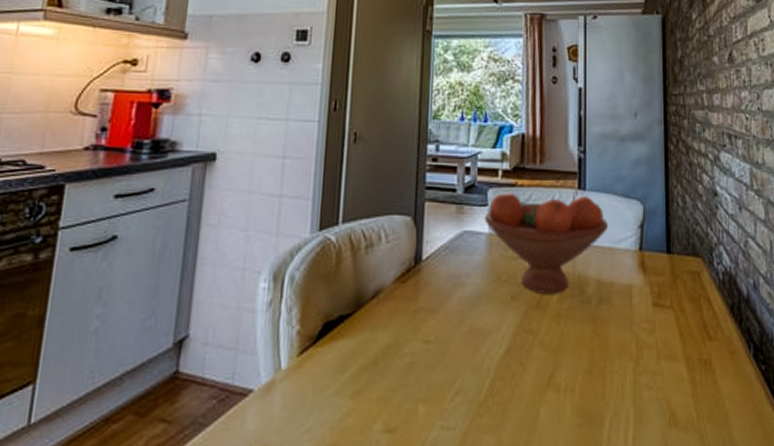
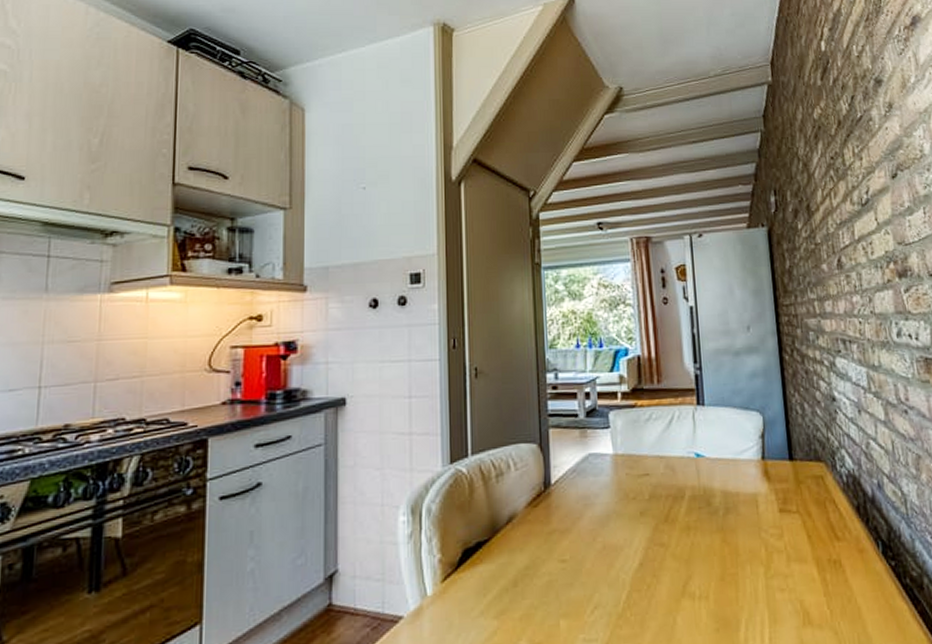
fruit bowl: present [484,192,608,294] -> none [607,411,729,508]

